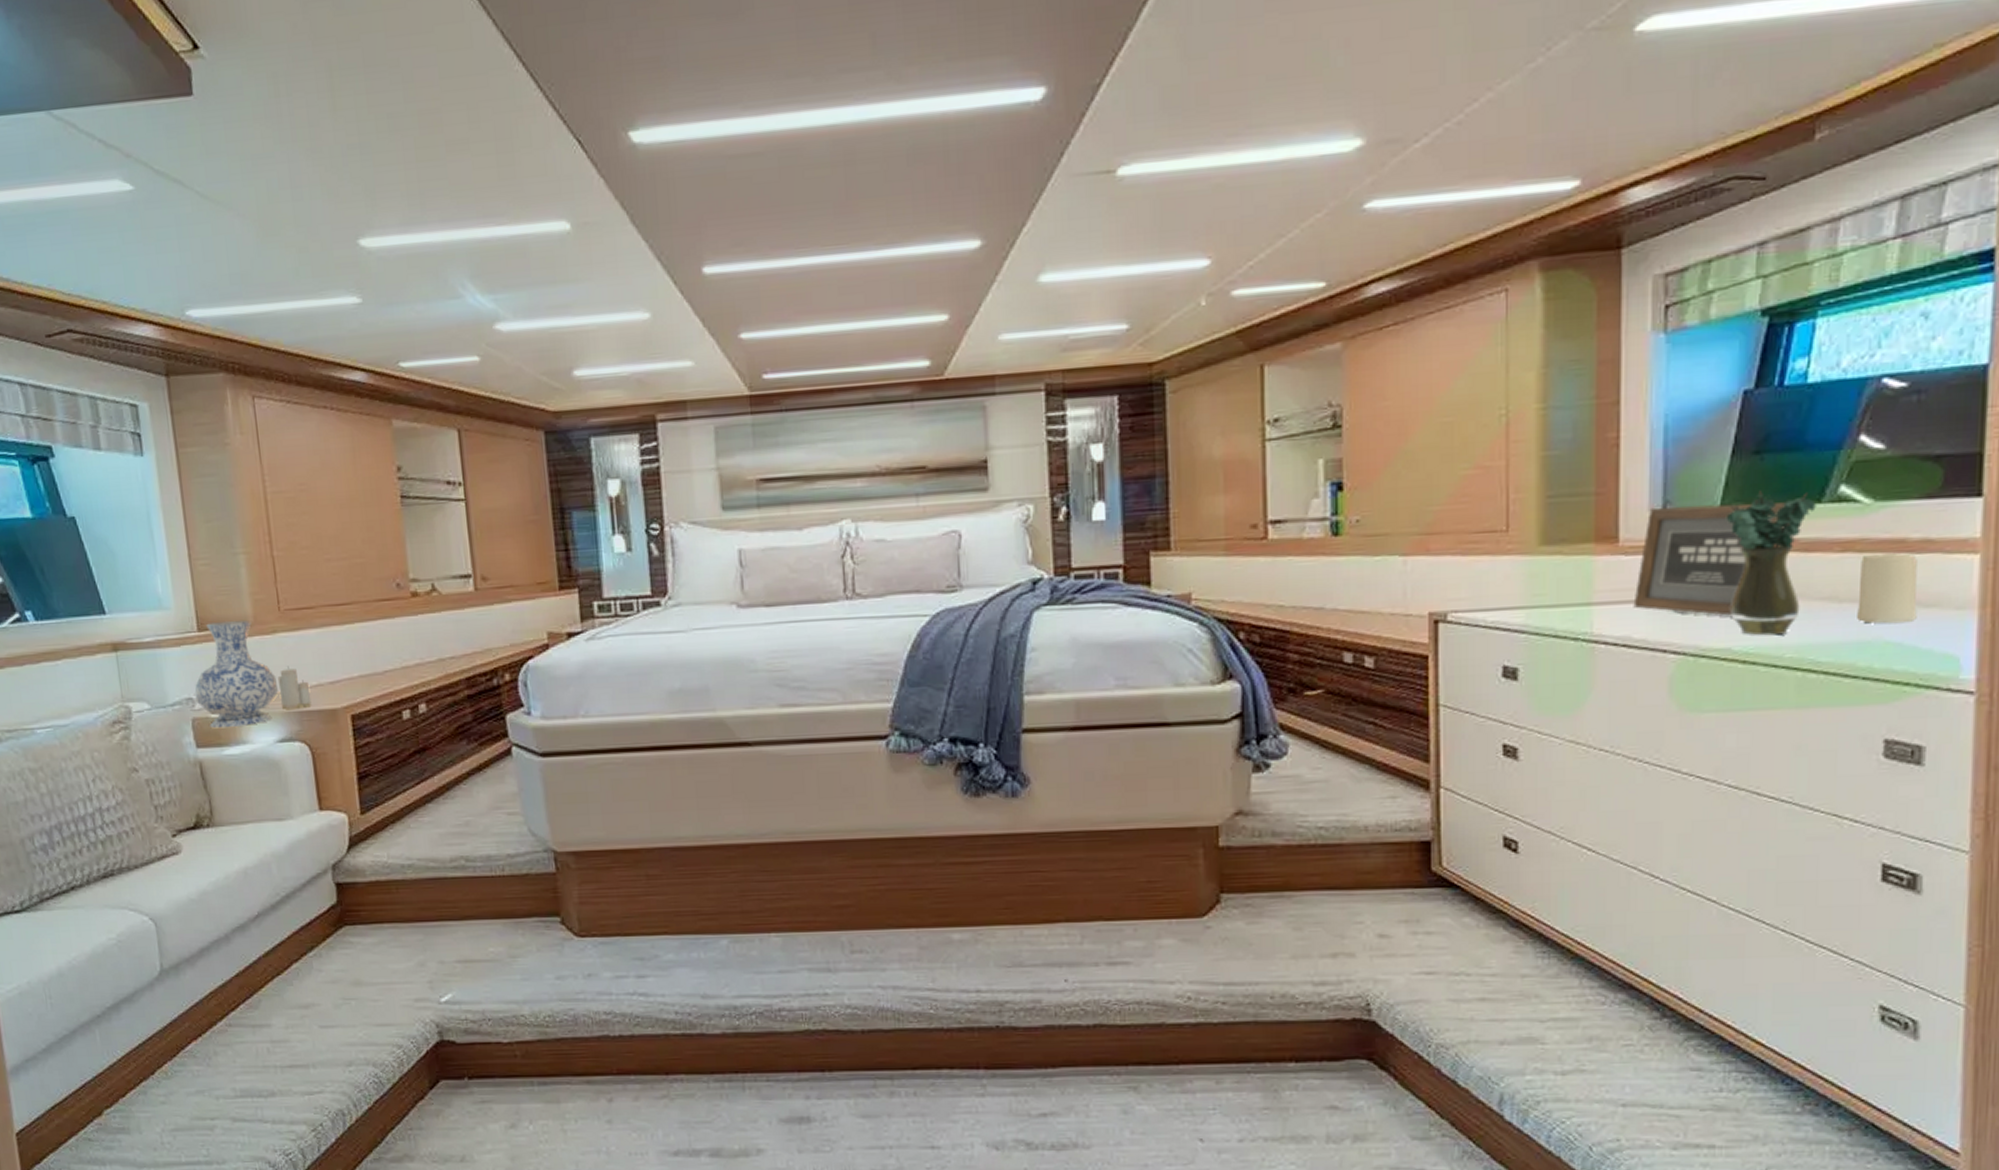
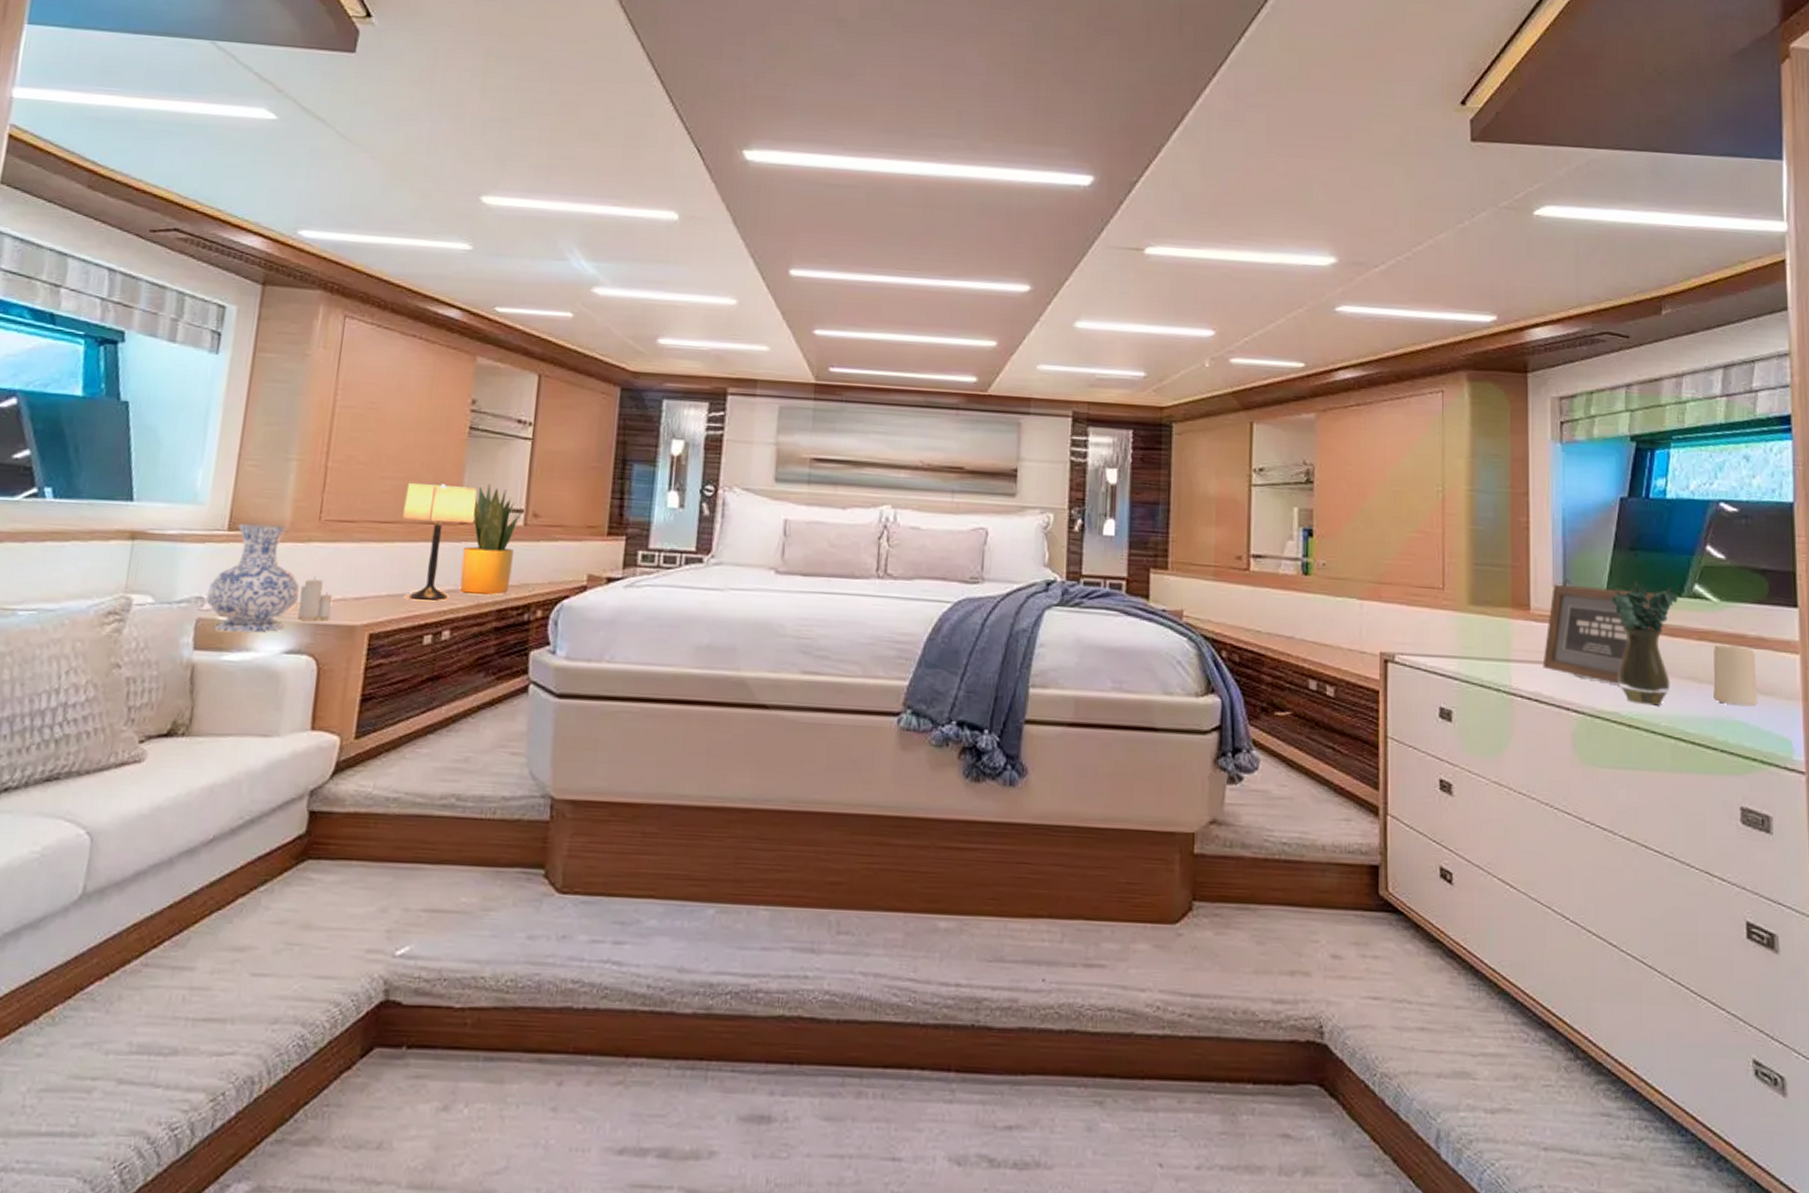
table lamp: none [354,557,426,677] -> present [403,482,477,601]
planter: none [420,552,473,665] -> present [459,484,519,595]

